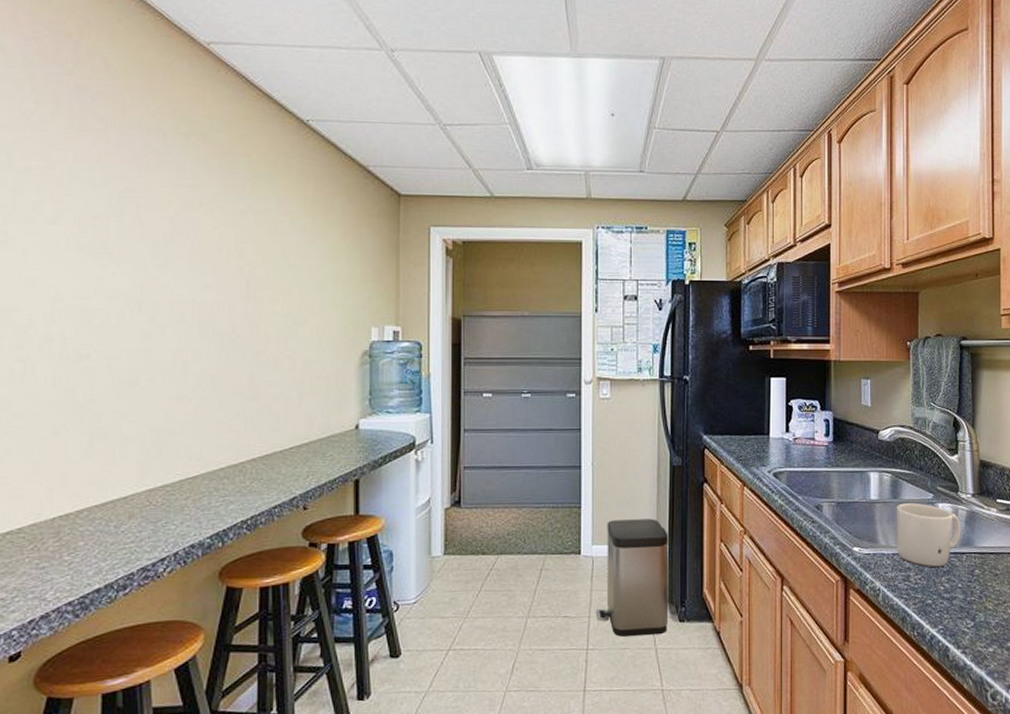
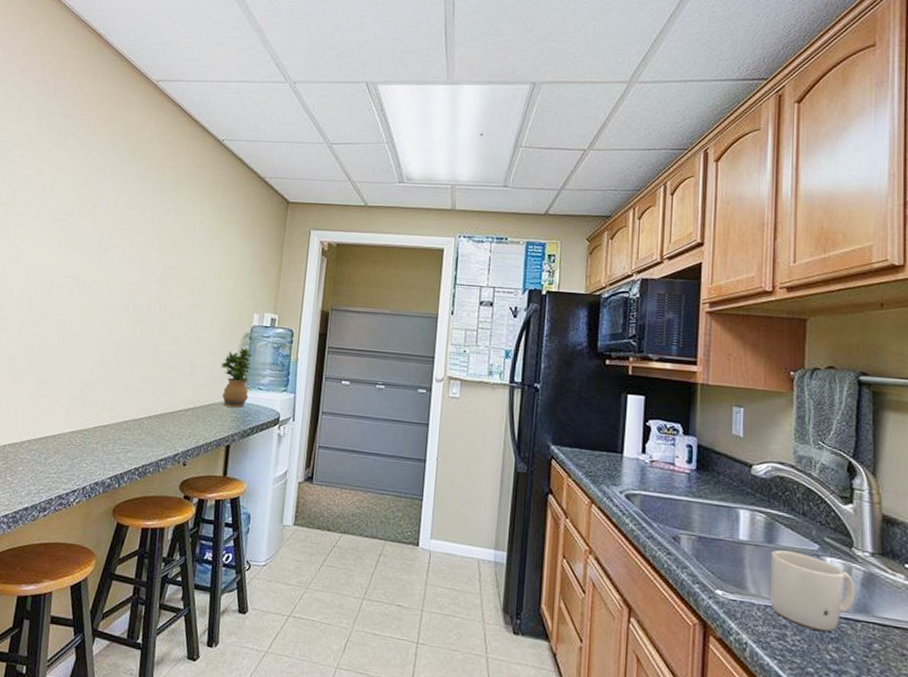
potted plant: none [337,368,376,437] -> present [221,348,253,408]
pedal bin: present [595,518,669,637] -> none [428,517,508,643]

